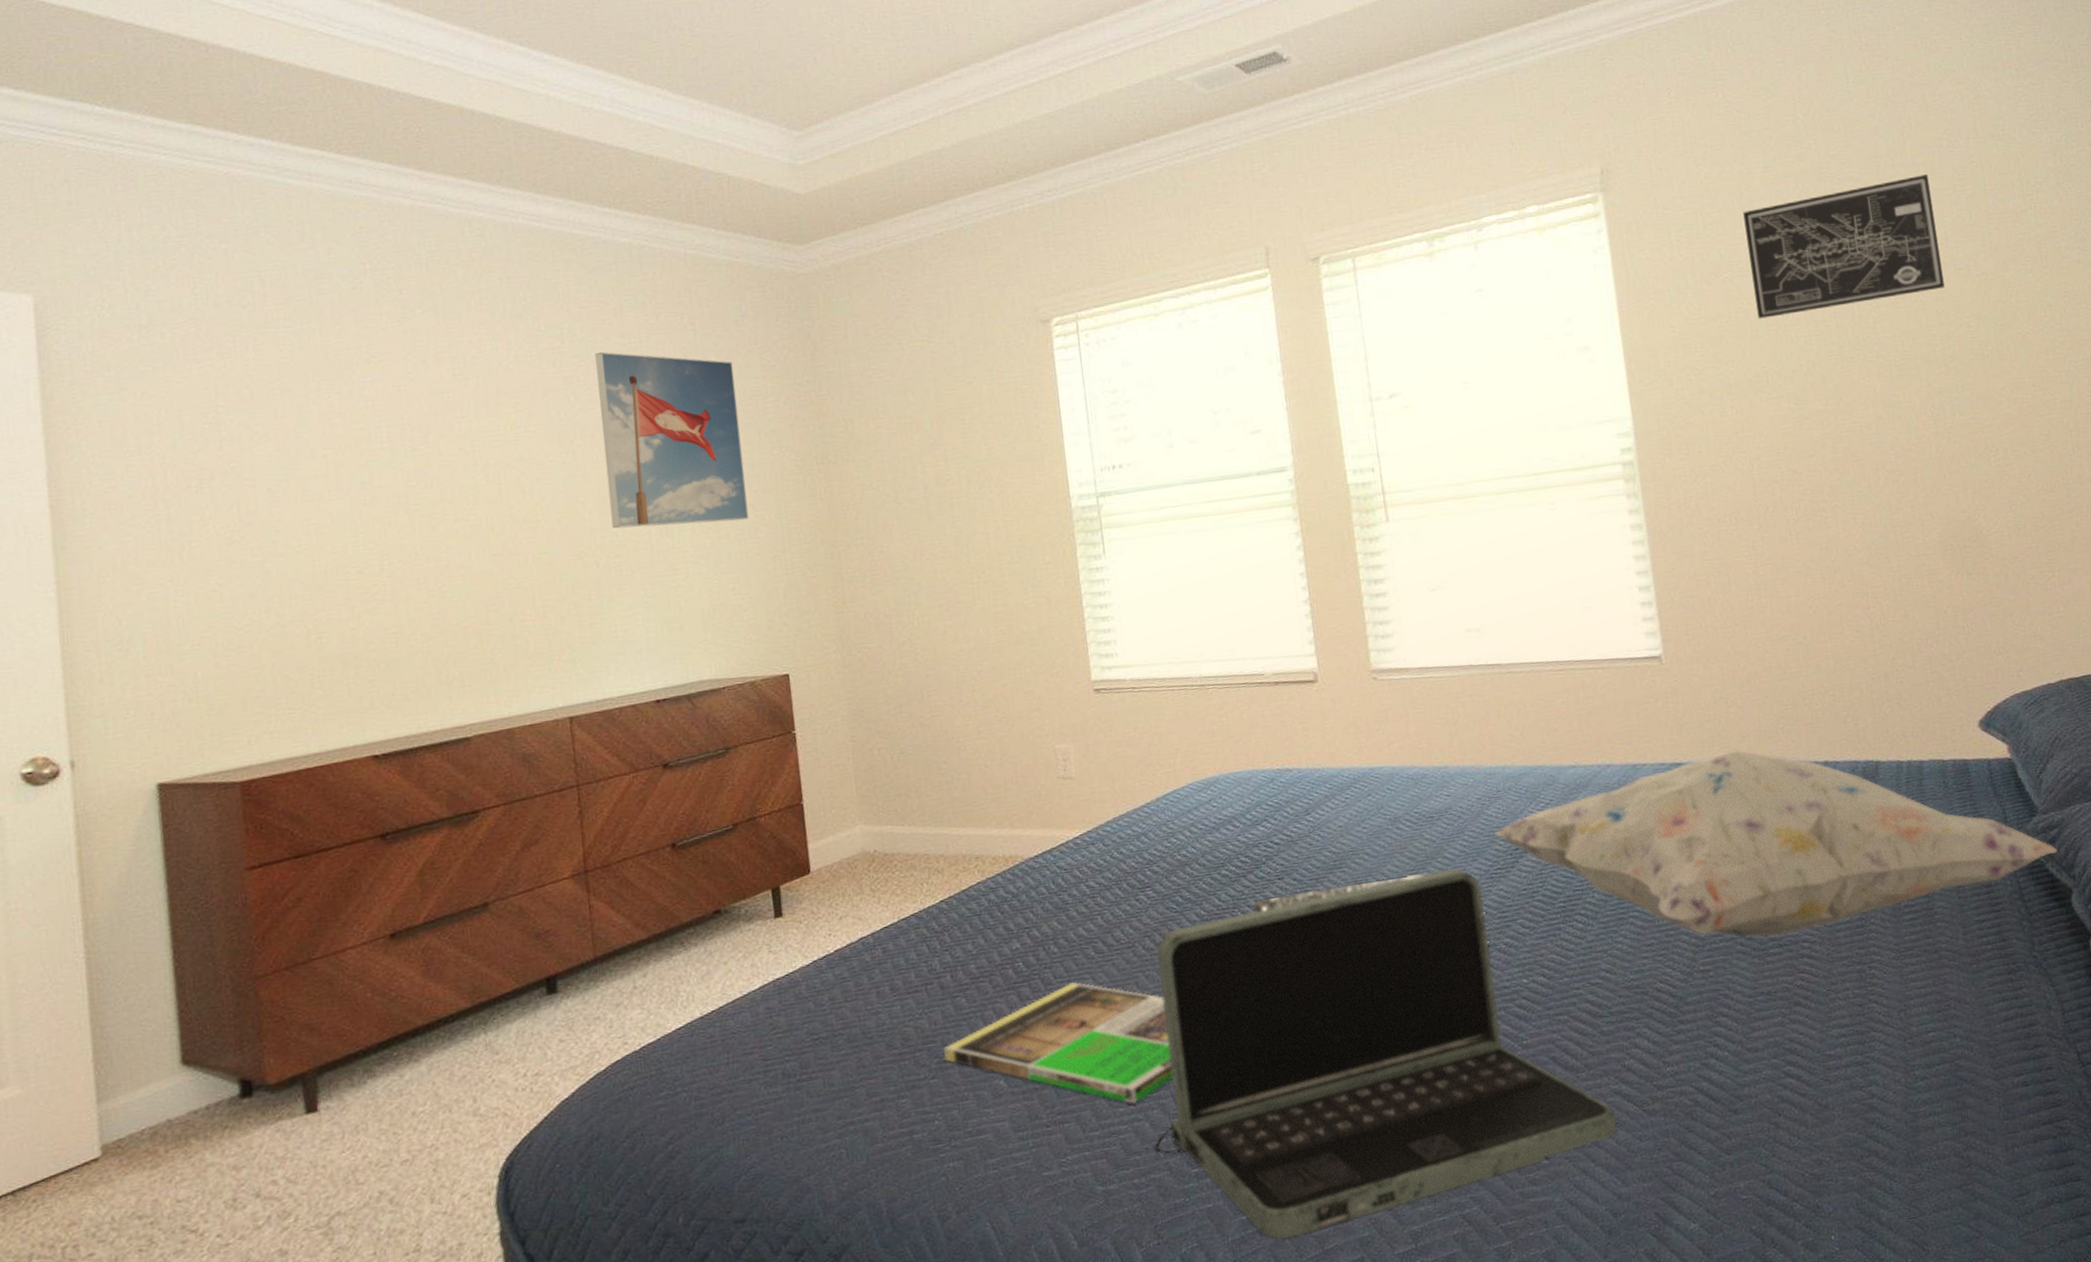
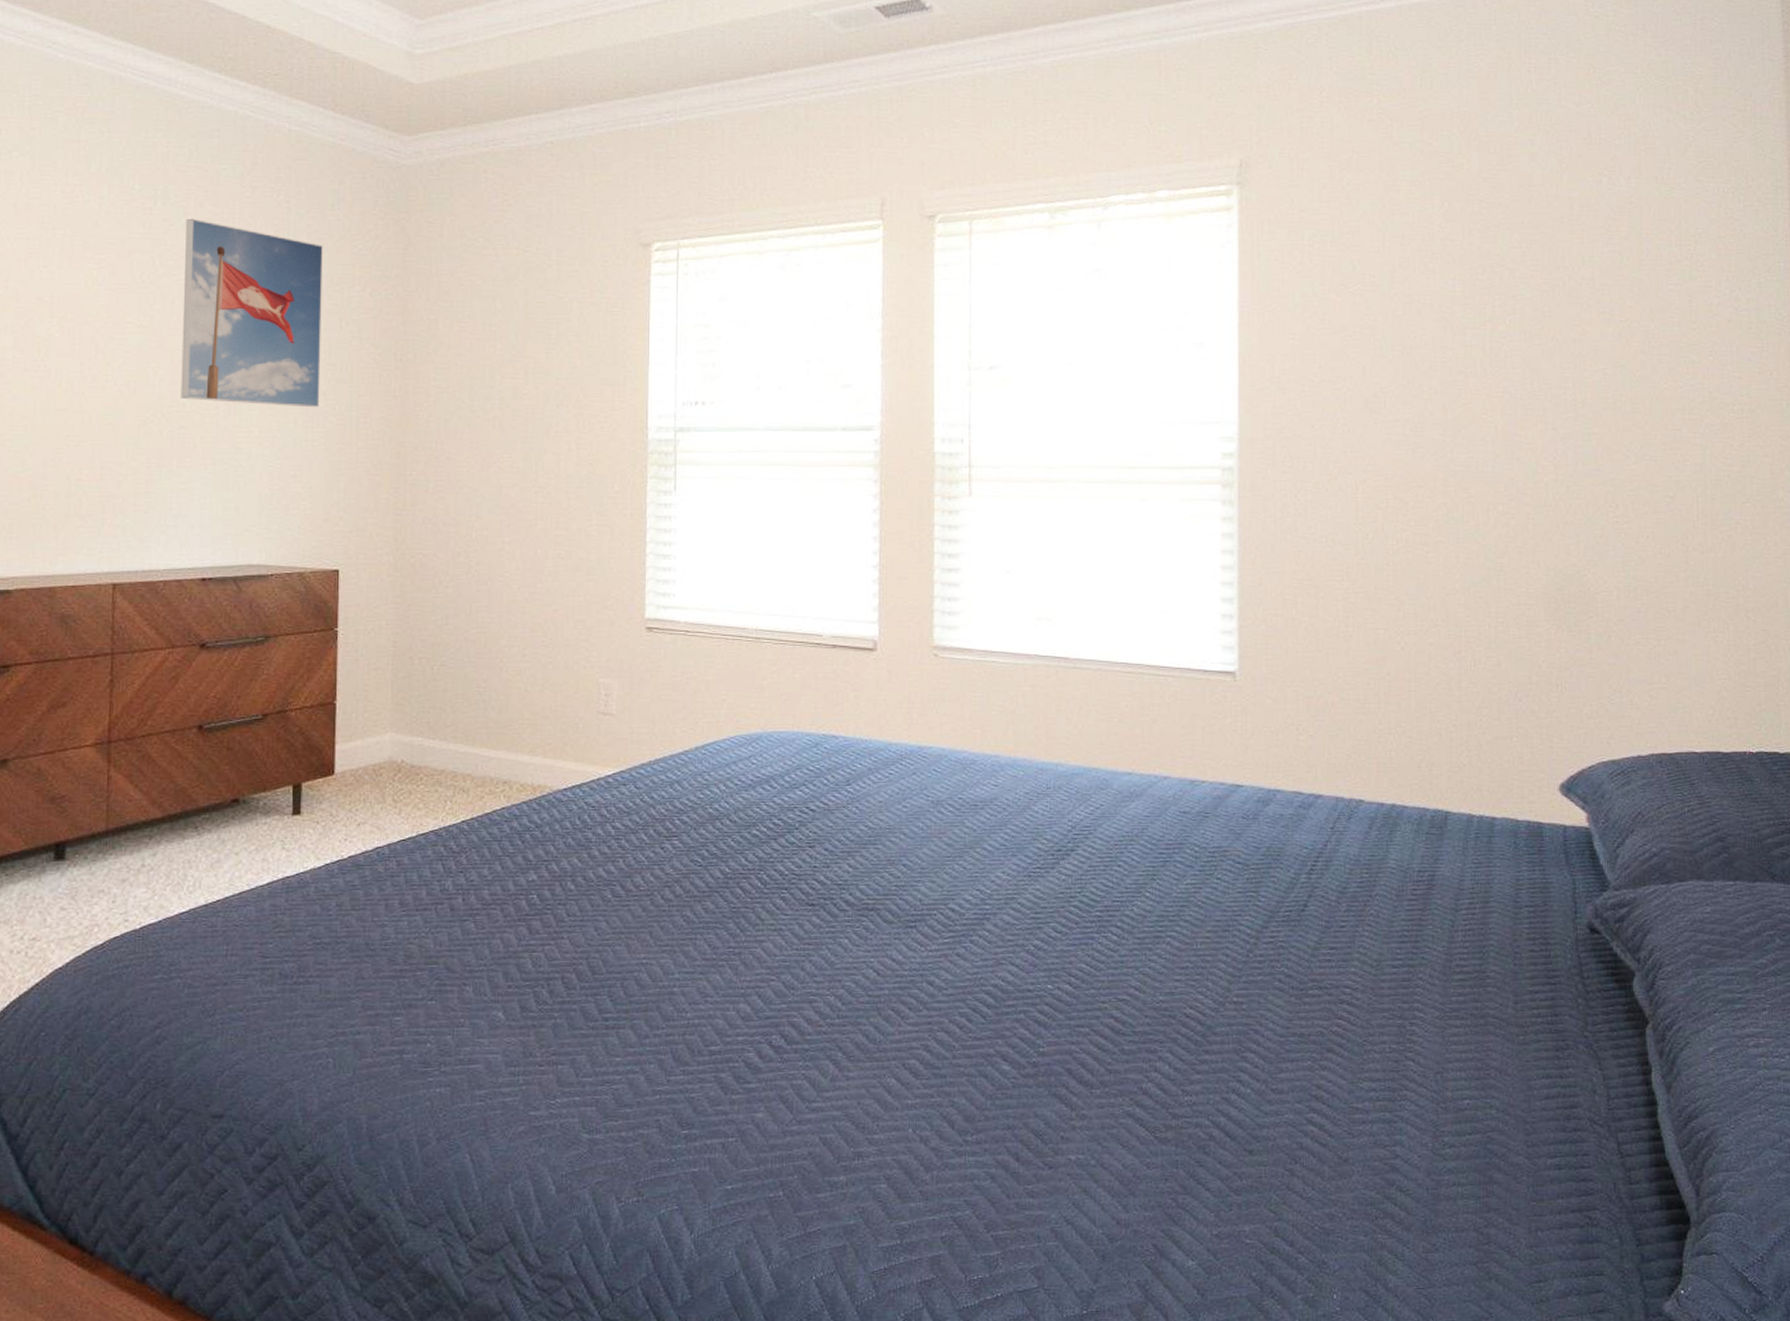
magazine: present [943,982,1173,1104] -> none [444,923,676,1055]
laptop: present [1154,868,1617,1240] -> none [646,860,1124,1217]
book: present [1253,873,1490,946] -> none [780,860,1019,946]
decorative pillow: present [1495,750,2057,937] -> none [1039,780,1625,978]
wall art: present [1743,174,1945,319] -> none [1382,210,1584,338]

